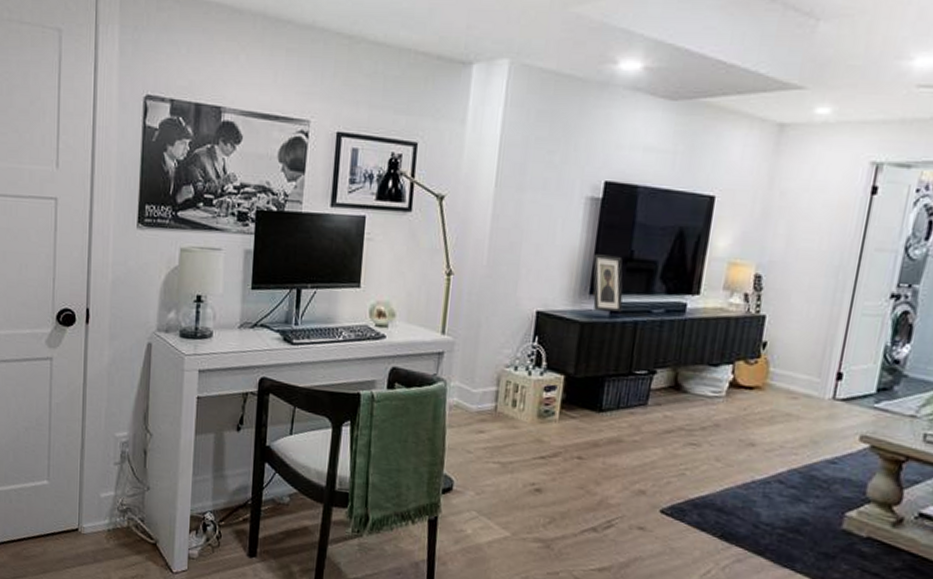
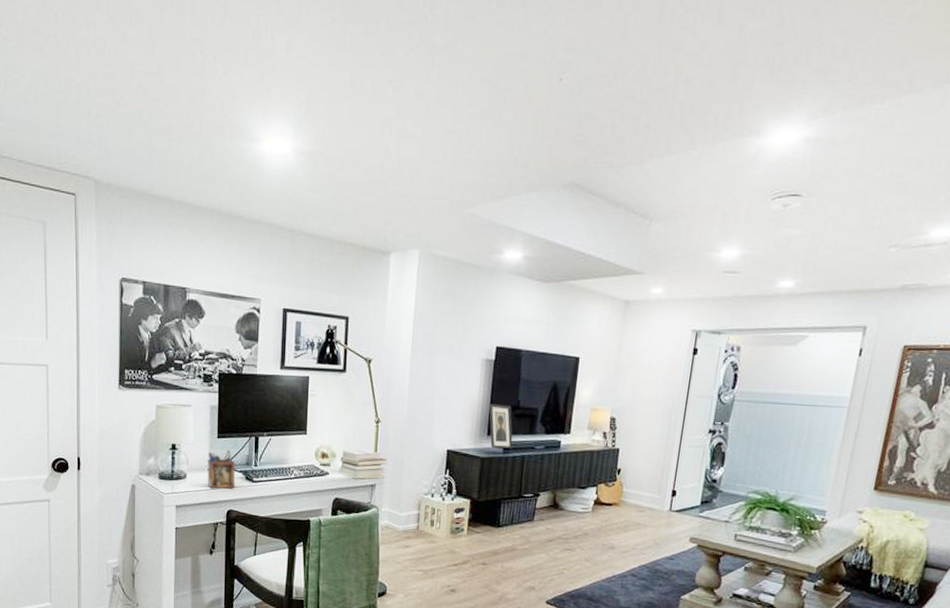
desk organizer: none [237,304,271,352] -> present [207,450,235,489]
books: none [398,308,460,345] -> present [339,449,388,479]

